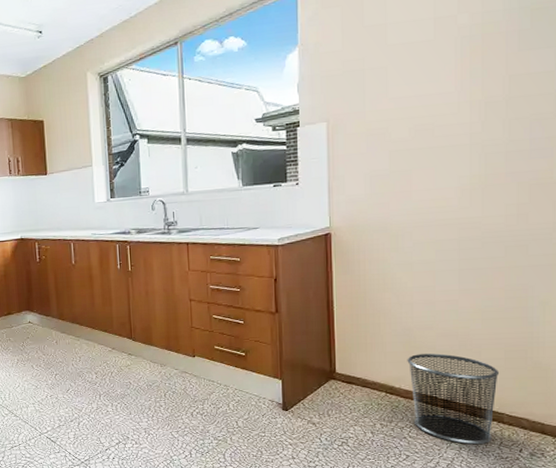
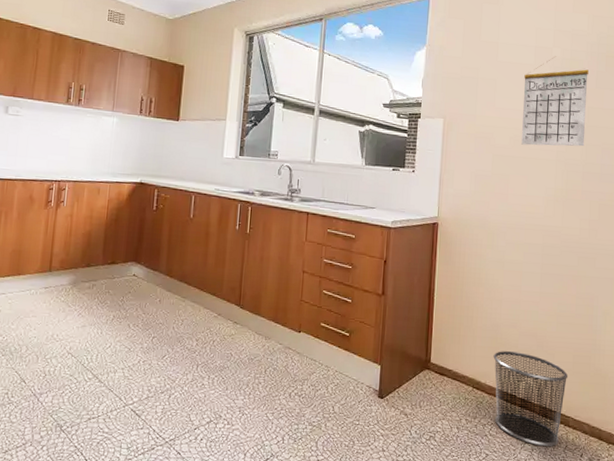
calendar: none [422,24,507,134] -> present [521,56,589,147]

